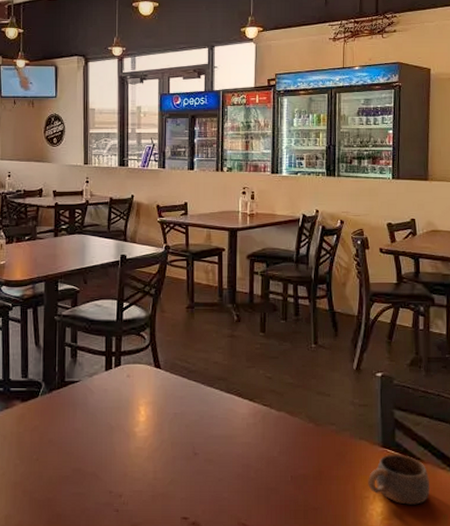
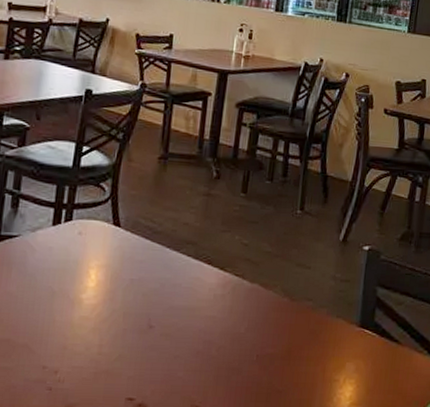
cup: present [368,454,430,505] -> none [339,334,405,390]

